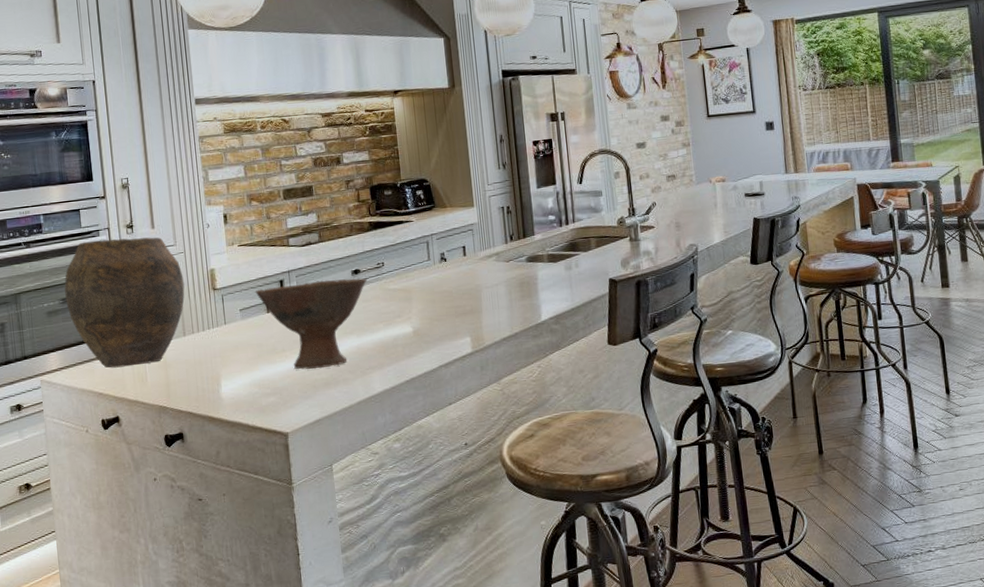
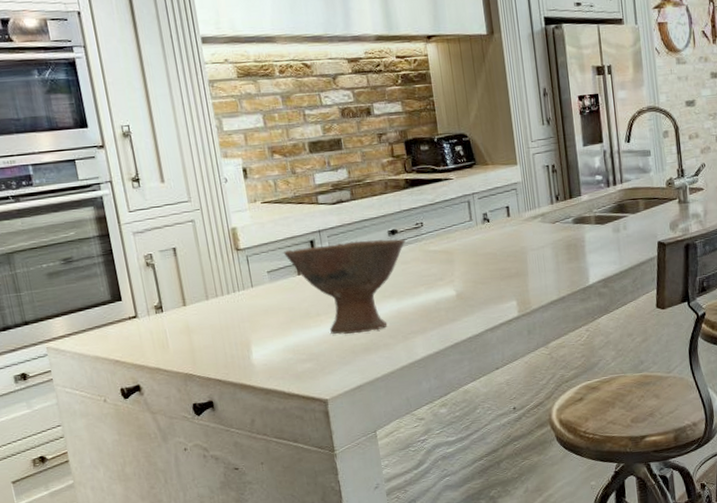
vase: present [64,237,185,368] -> none [64,192,205,334]

